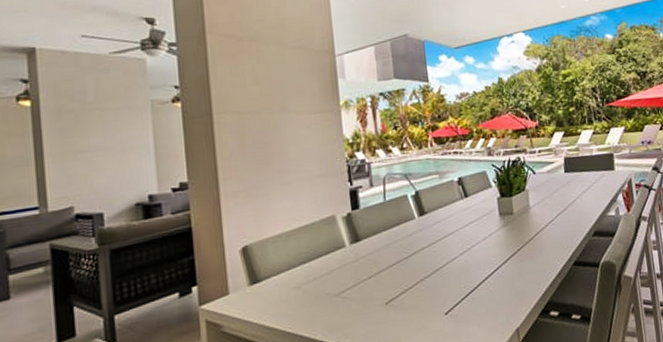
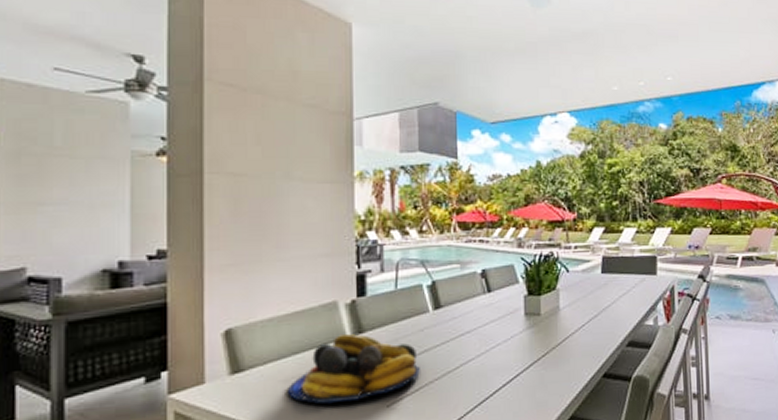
fruit bowl: none [299,243,412,306] -> present [288,334,420,404]

